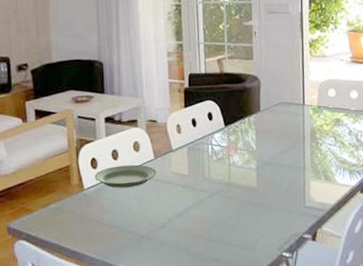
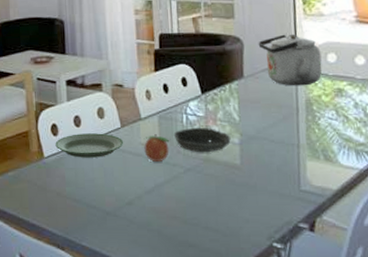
fruit: none [174,164,197,188] -> present [143,134,170,162]
bowl: none [200,156,249,179] -> present [173,127,231,153]
kettle: none [272,72,324,118] -> present [258,33,323,86]

